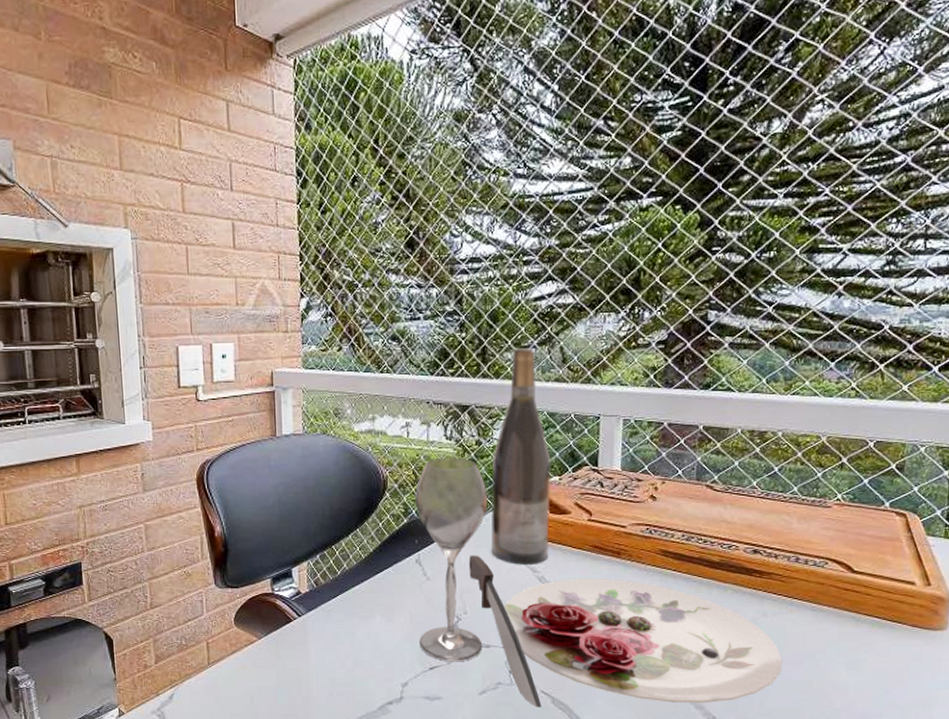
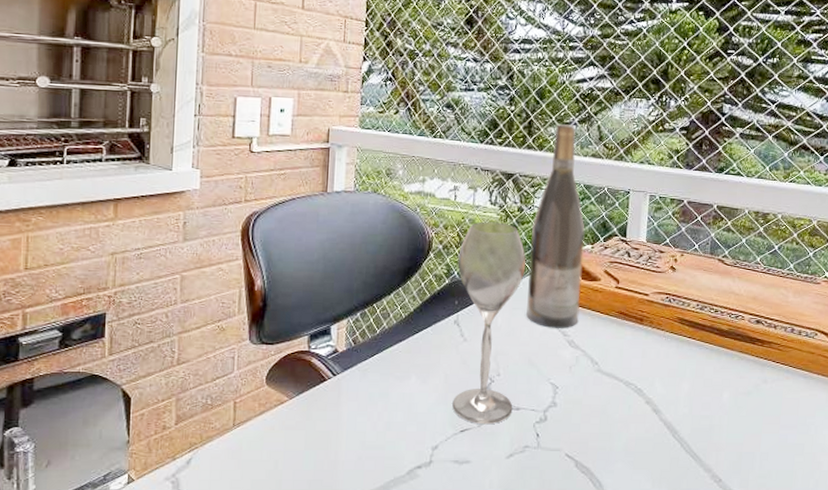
knife: present [469,555,542,707] -> none [504,317,566,471]
plate: present [503,579,782,703] -> none [535,343,779,465]

